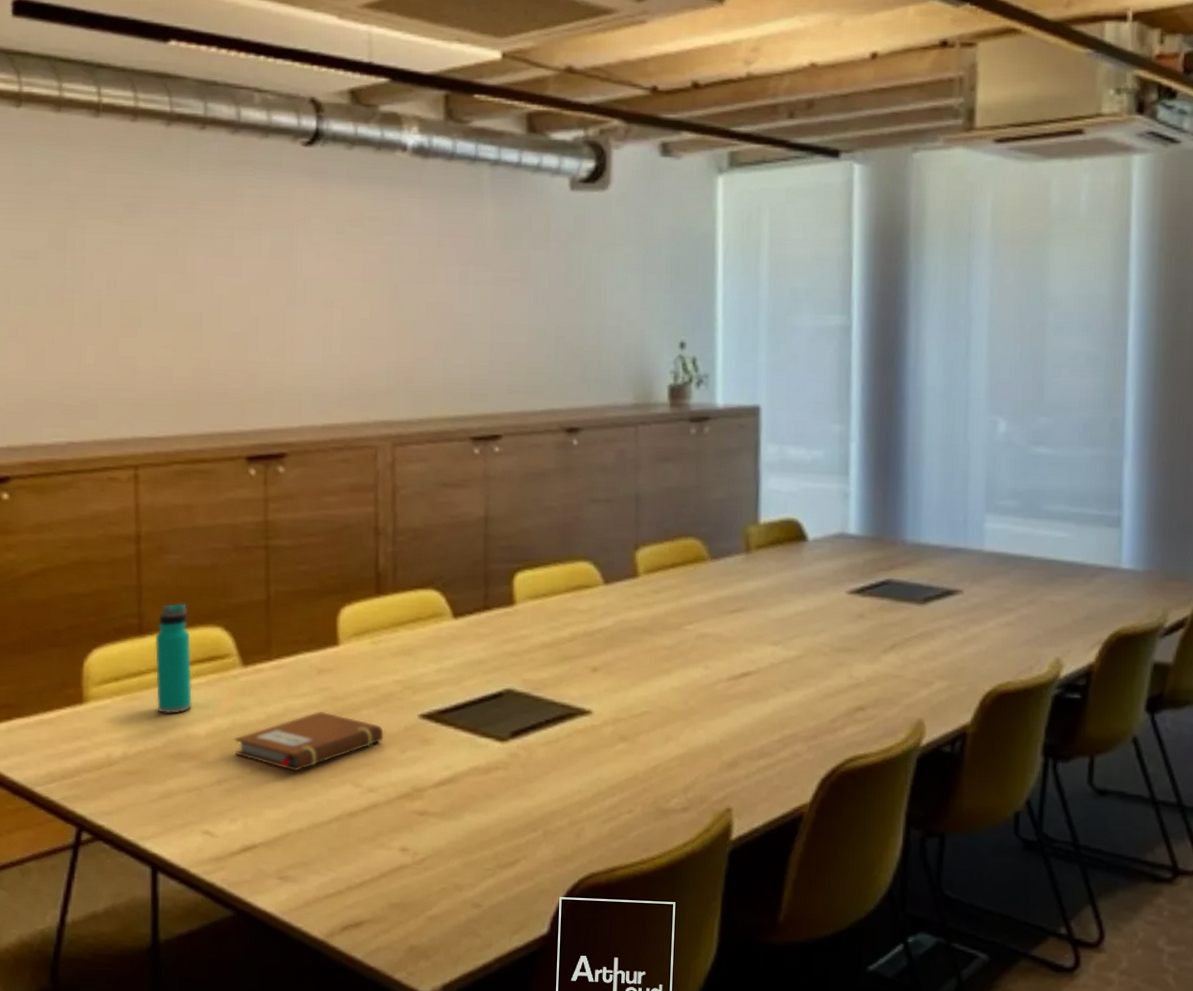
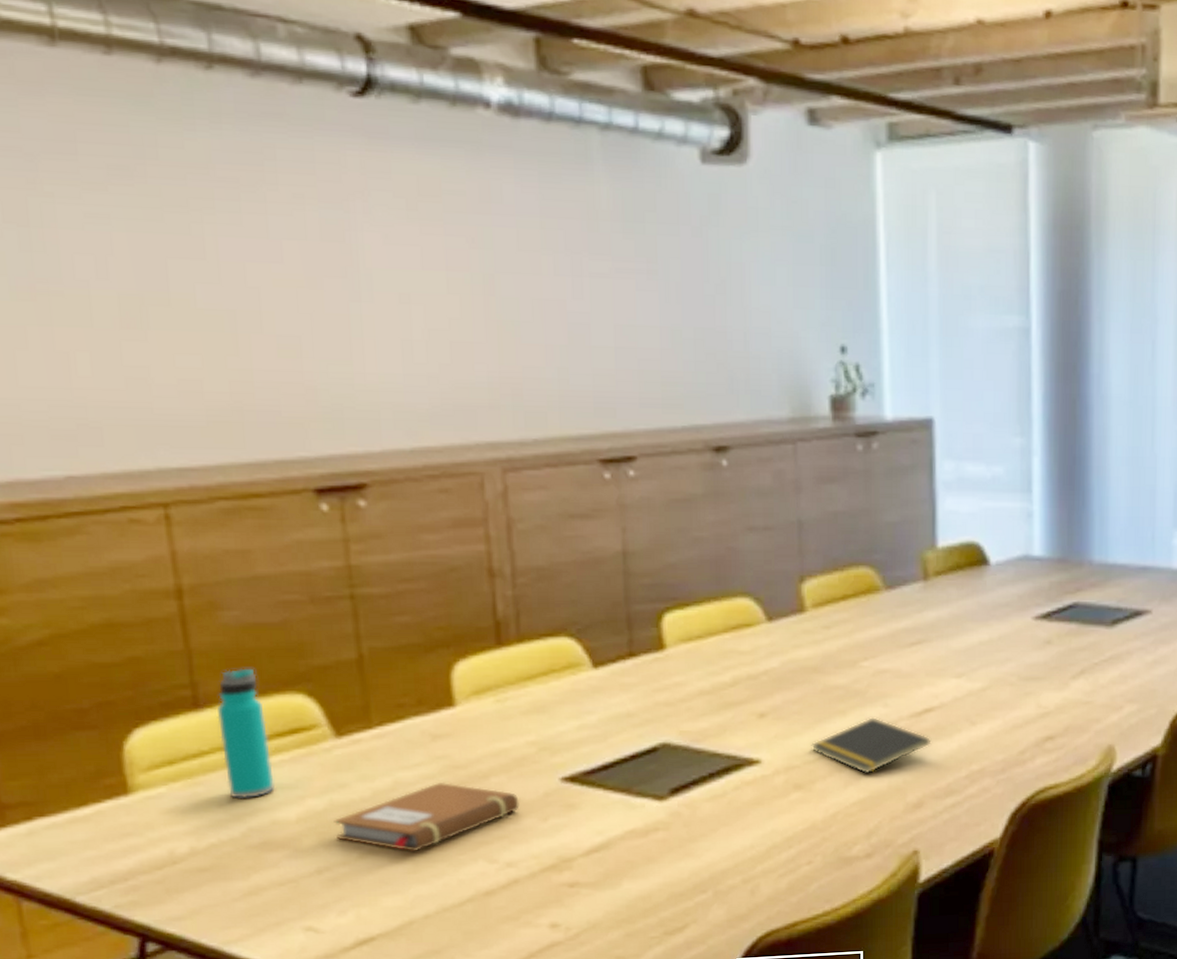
notepad: none [637,678,748,731] -> present [811,717,932,774]

